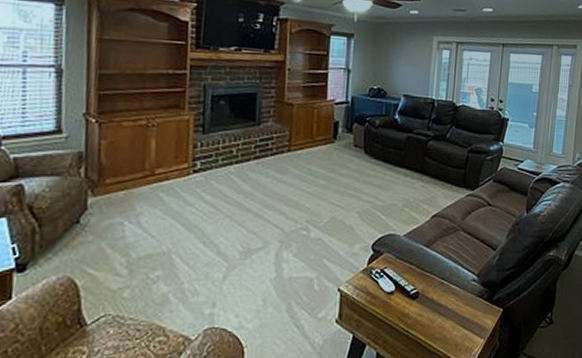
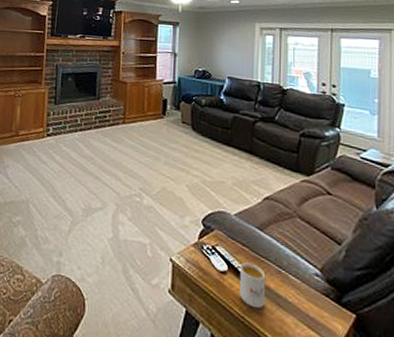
mug: none [404,280,430,321] -> present [239,262,266,309]

